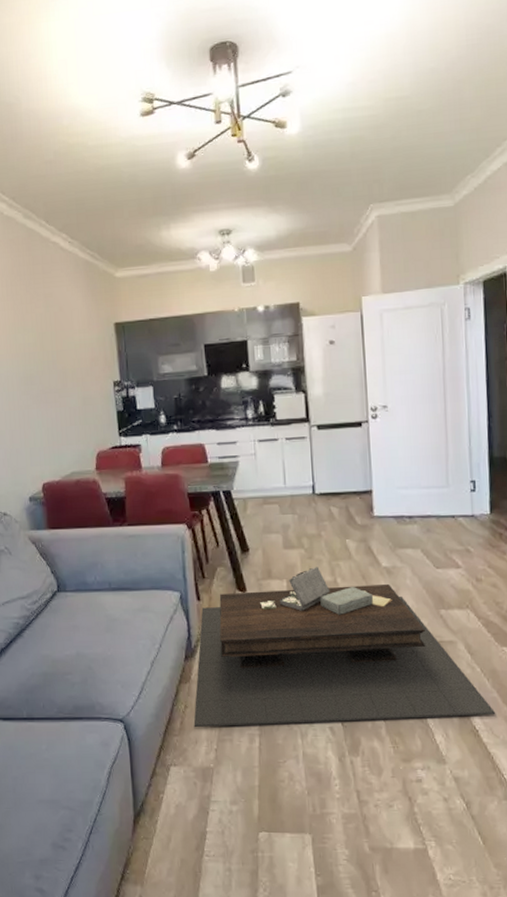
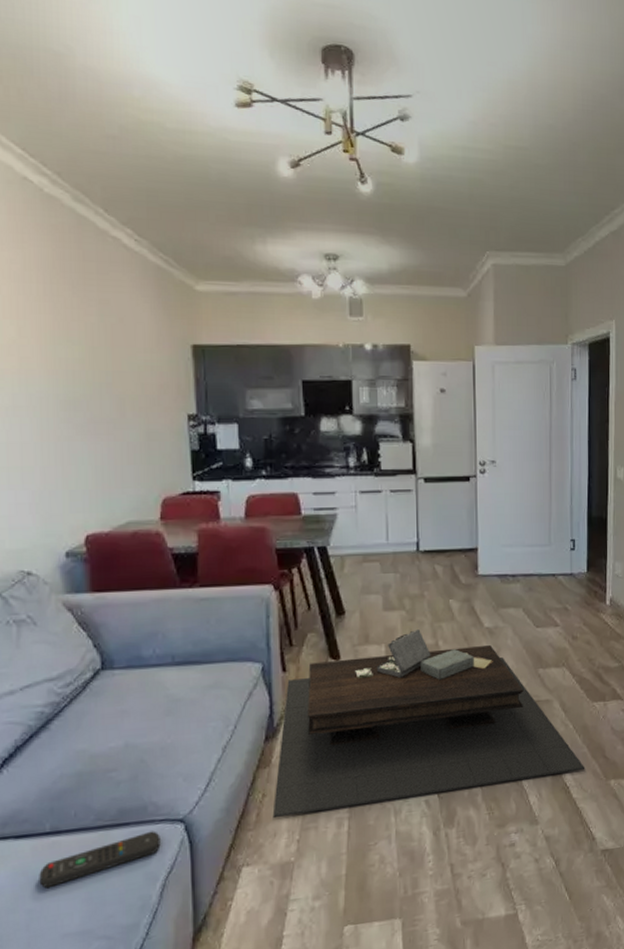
remote control: none [20,726,106,762] -> present [39,831,161,889]

